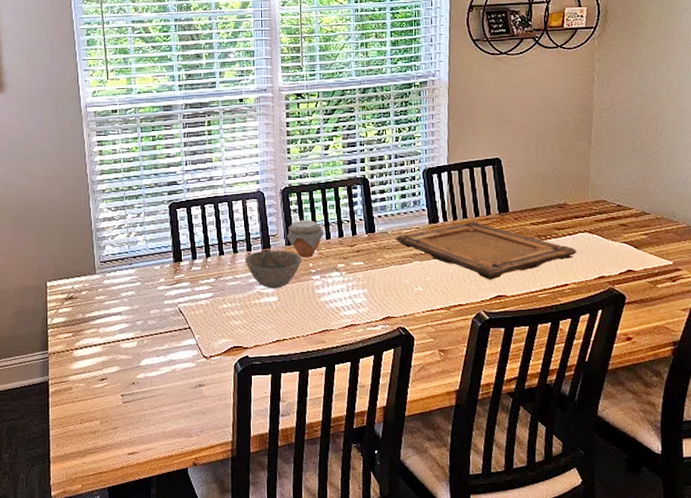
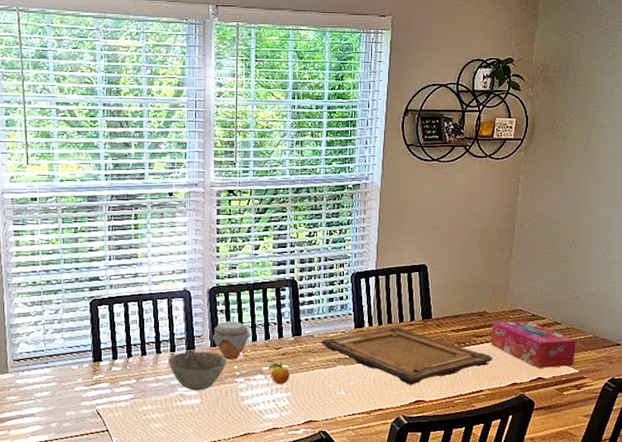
fruit: none [343,257,365,282] -> present [268,360,290,385]
tissue box: none [573,211,668,260] -> present [491,320,576,368]

